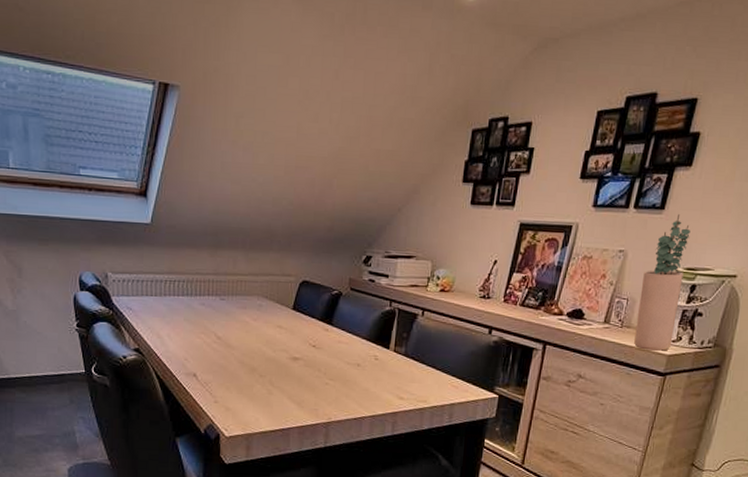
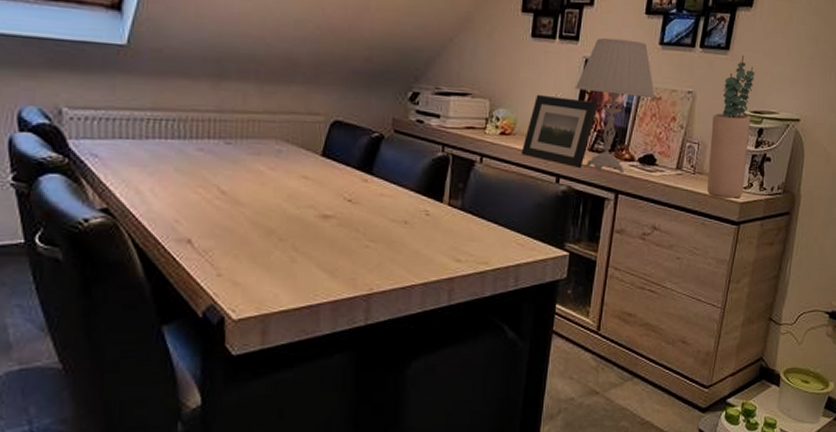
picture frame: none [458,255,531,322] -> present [521,94,599,169]
table lamp: none [509,202,586,327] -> present [574,37,655,174]

